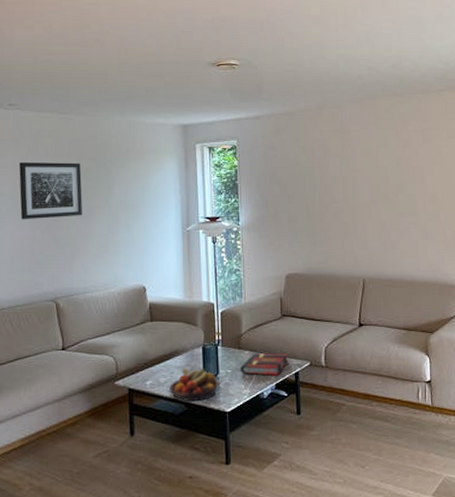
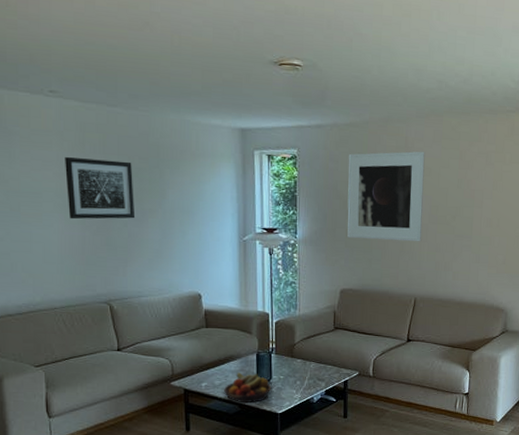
book: present [240,352,289,376] -> none [292,361,339,383]
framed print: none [286,133,366,222] -> present [347,151,425,242]

